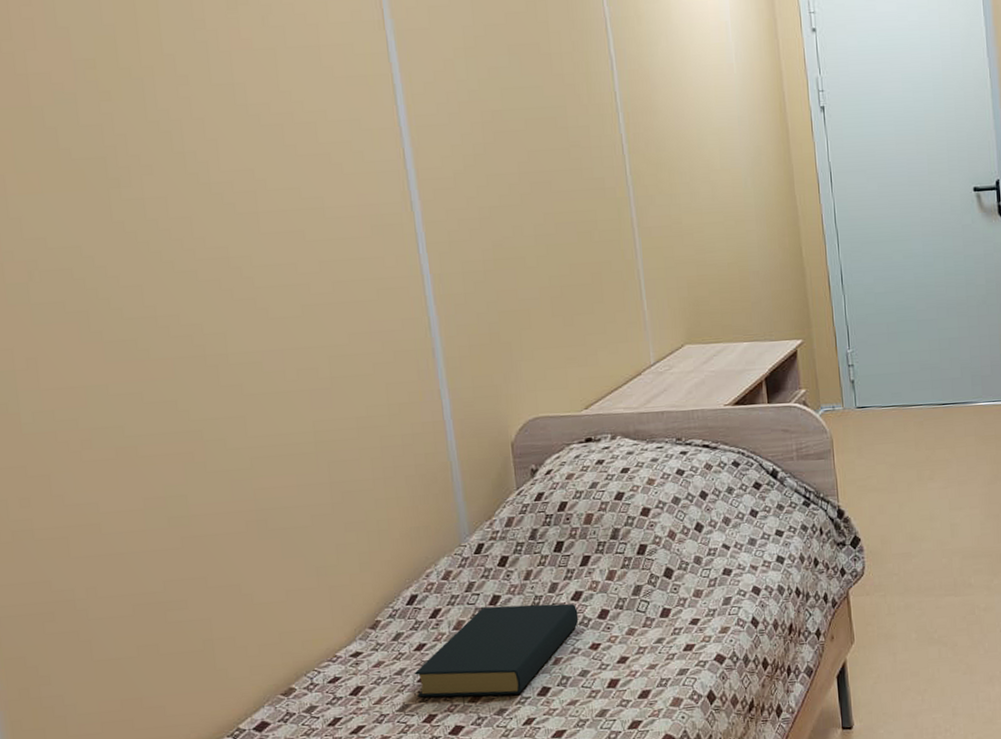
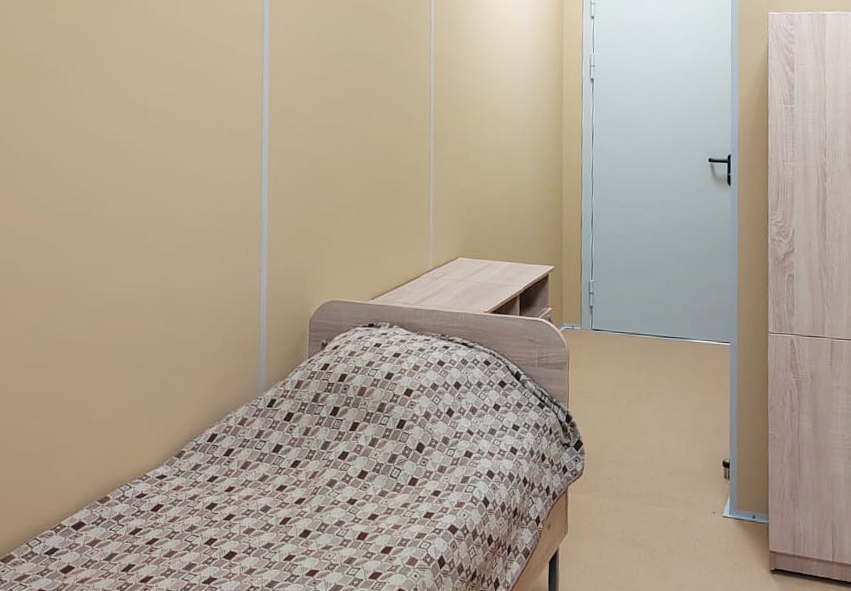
hardback book: present [414,603,579,698] -> none [204,453,343,533]

